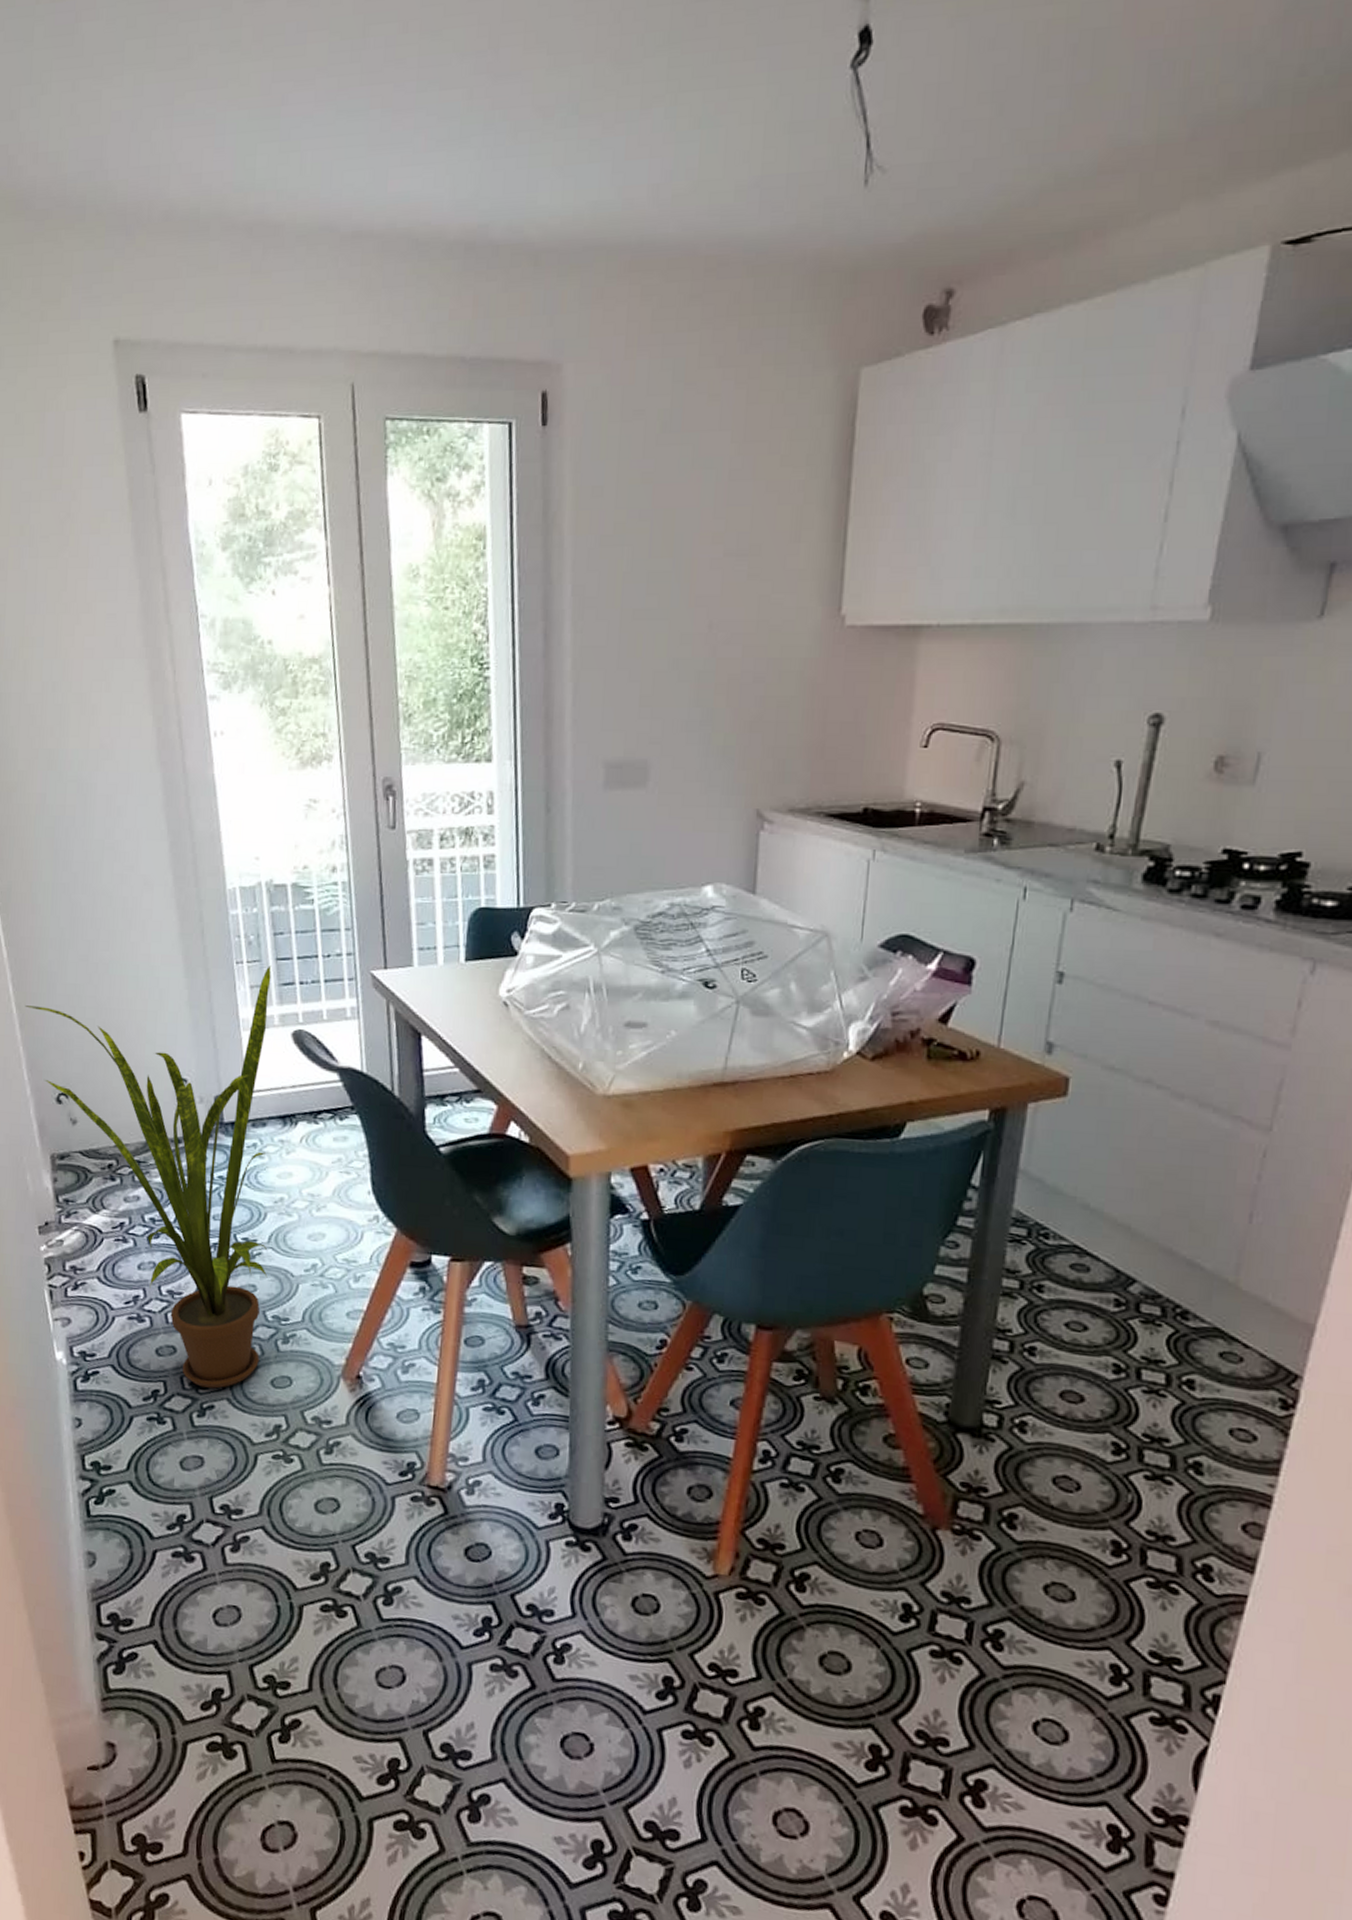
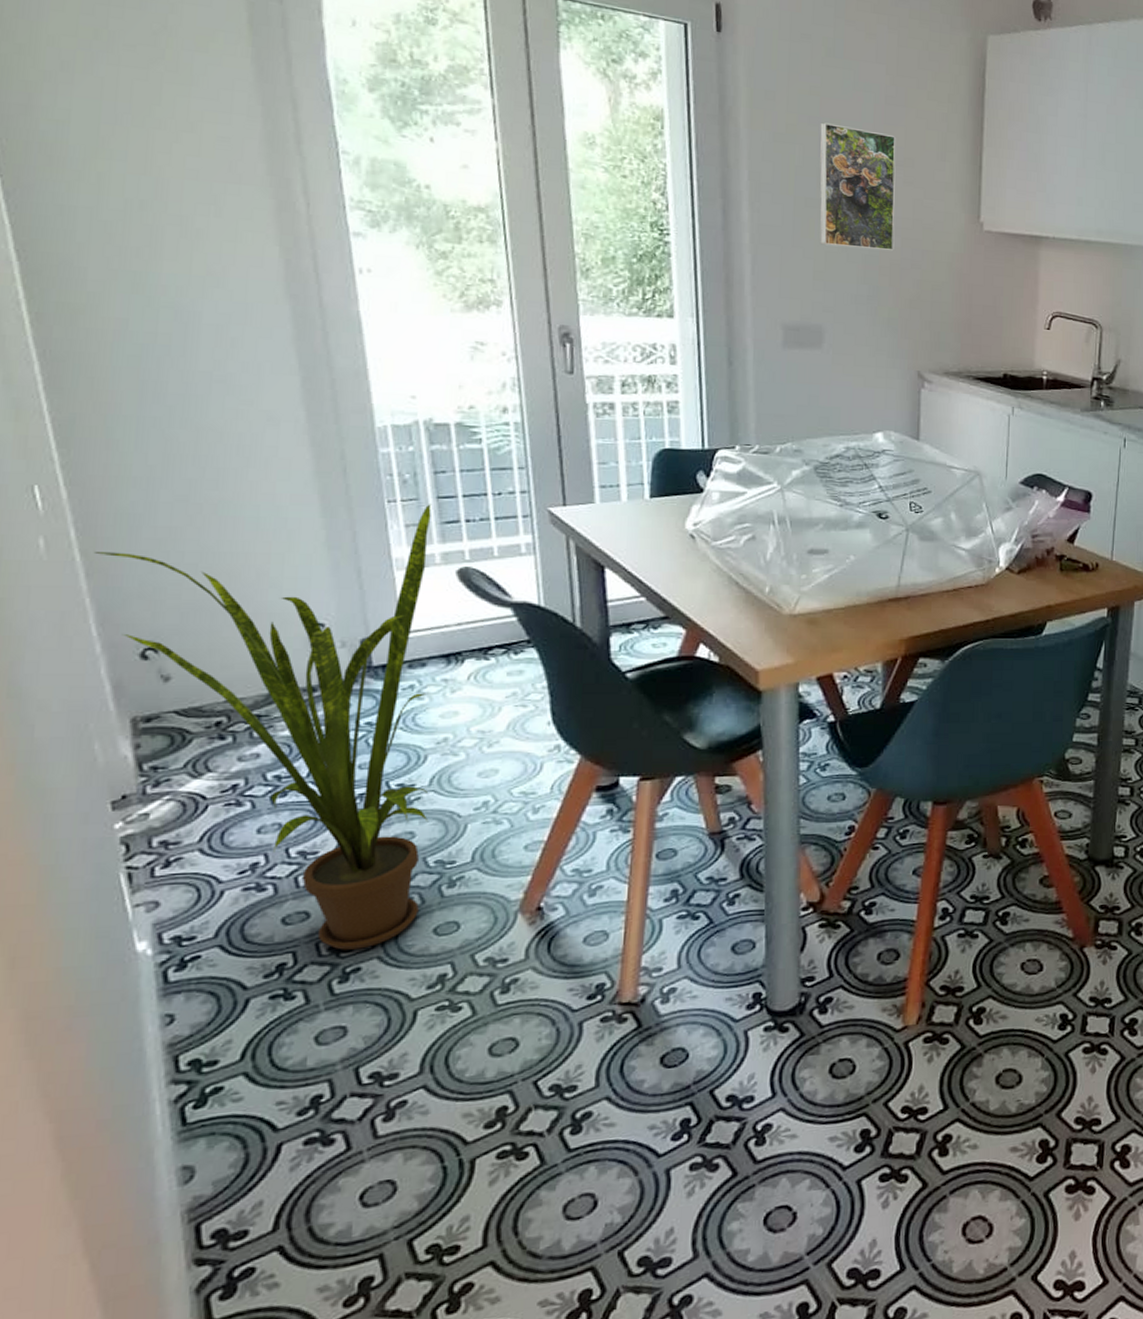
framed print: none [648,514,741,664] -> present [819,122,896,251]

